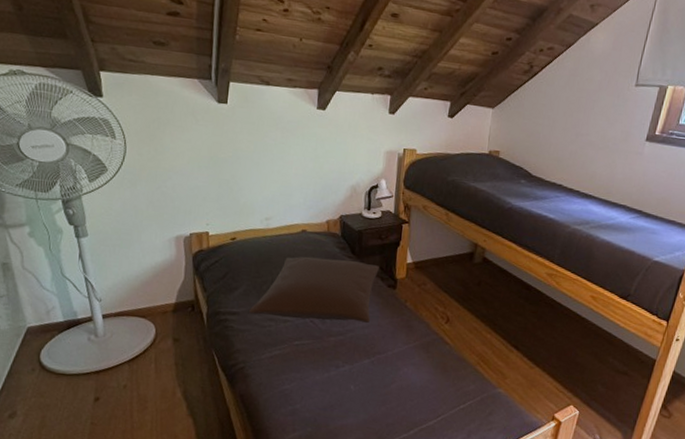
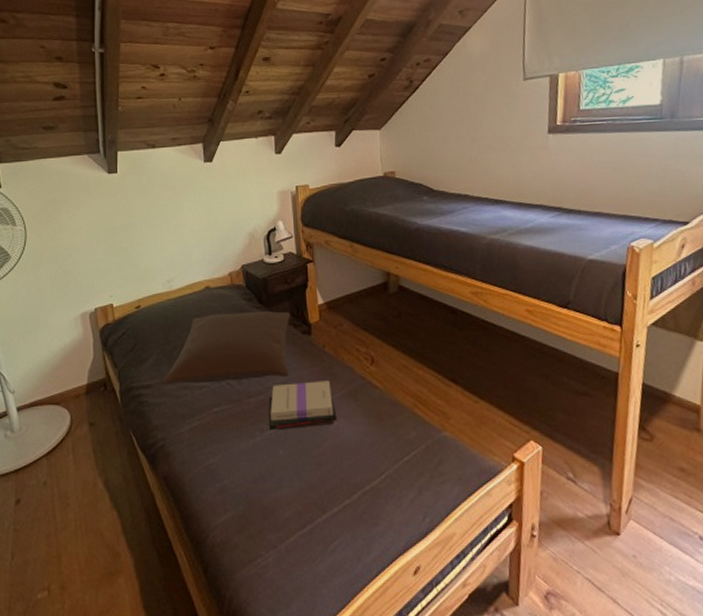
books: none [345,328,408,370] -> present [268,380,337,430]

